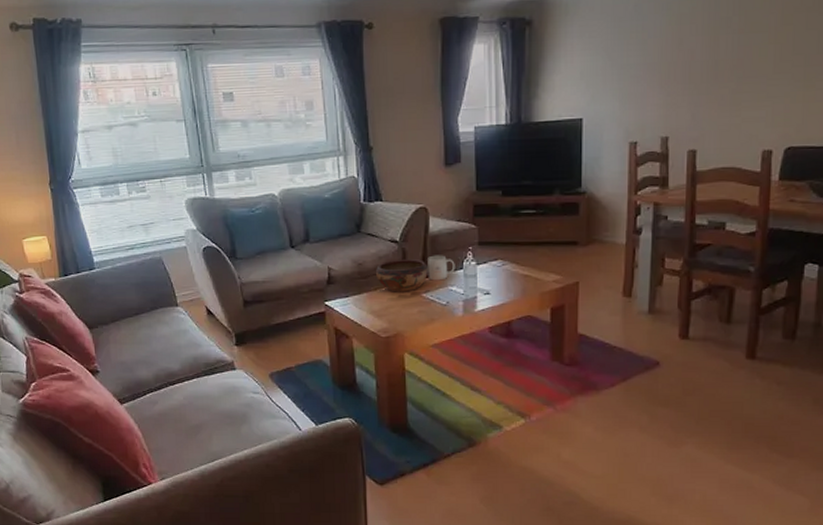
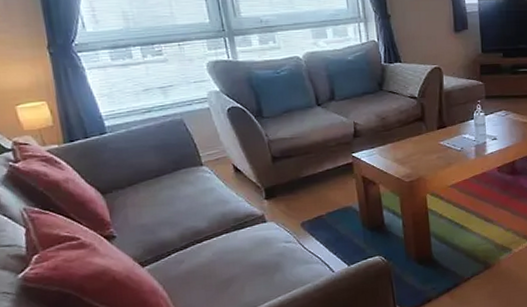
decorative bowl: present [375,258,428,292] -> none [397,112,444,142]
mug: present [428,255,455,281] -> none [443,108,467,130]

